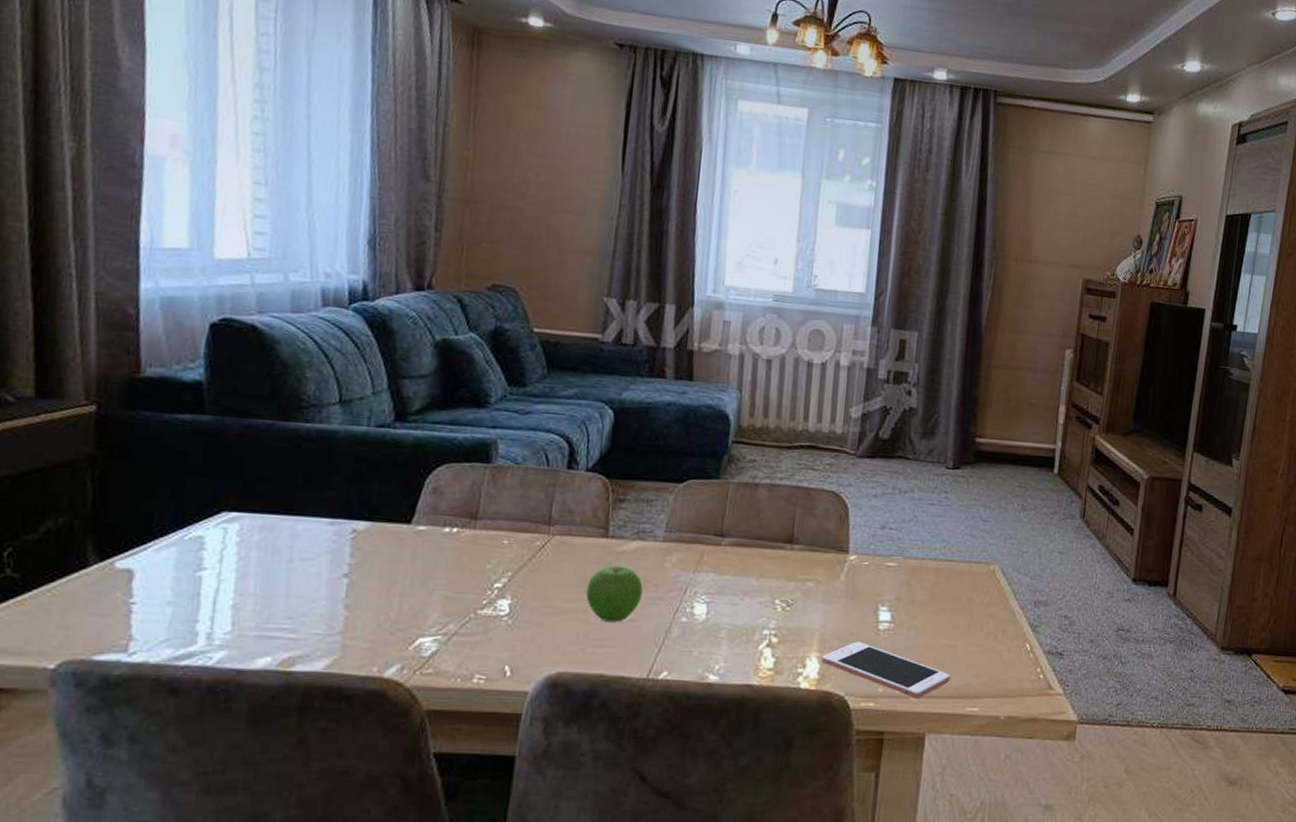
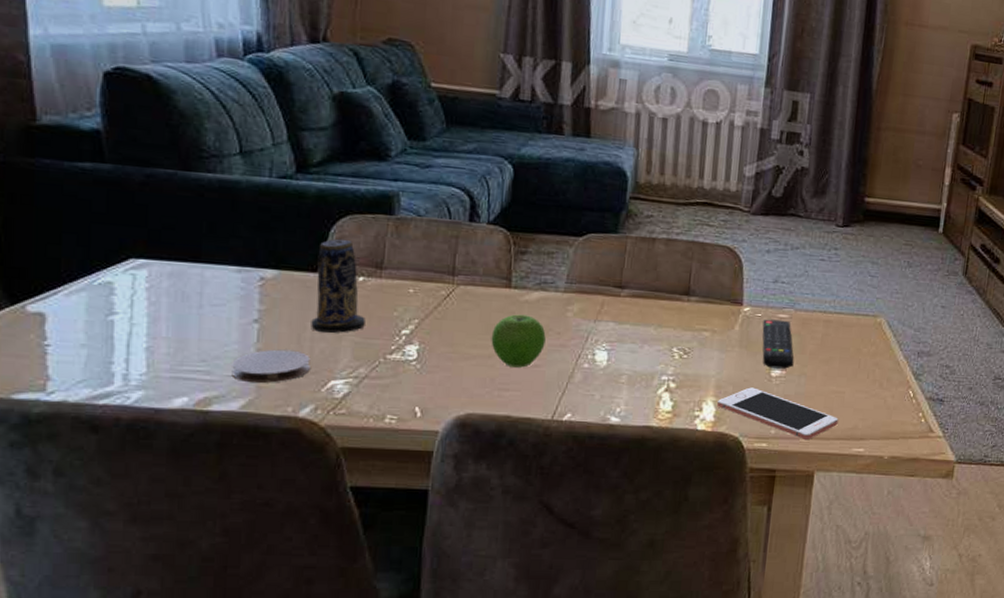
coaster: none [317,605,399,641] -> present [231,349,311,383]
candle: none [401,488,457,587] -> present [311,239,365,333]
remote control: none [869,567,903,621] -> present [762,319,794,369]

